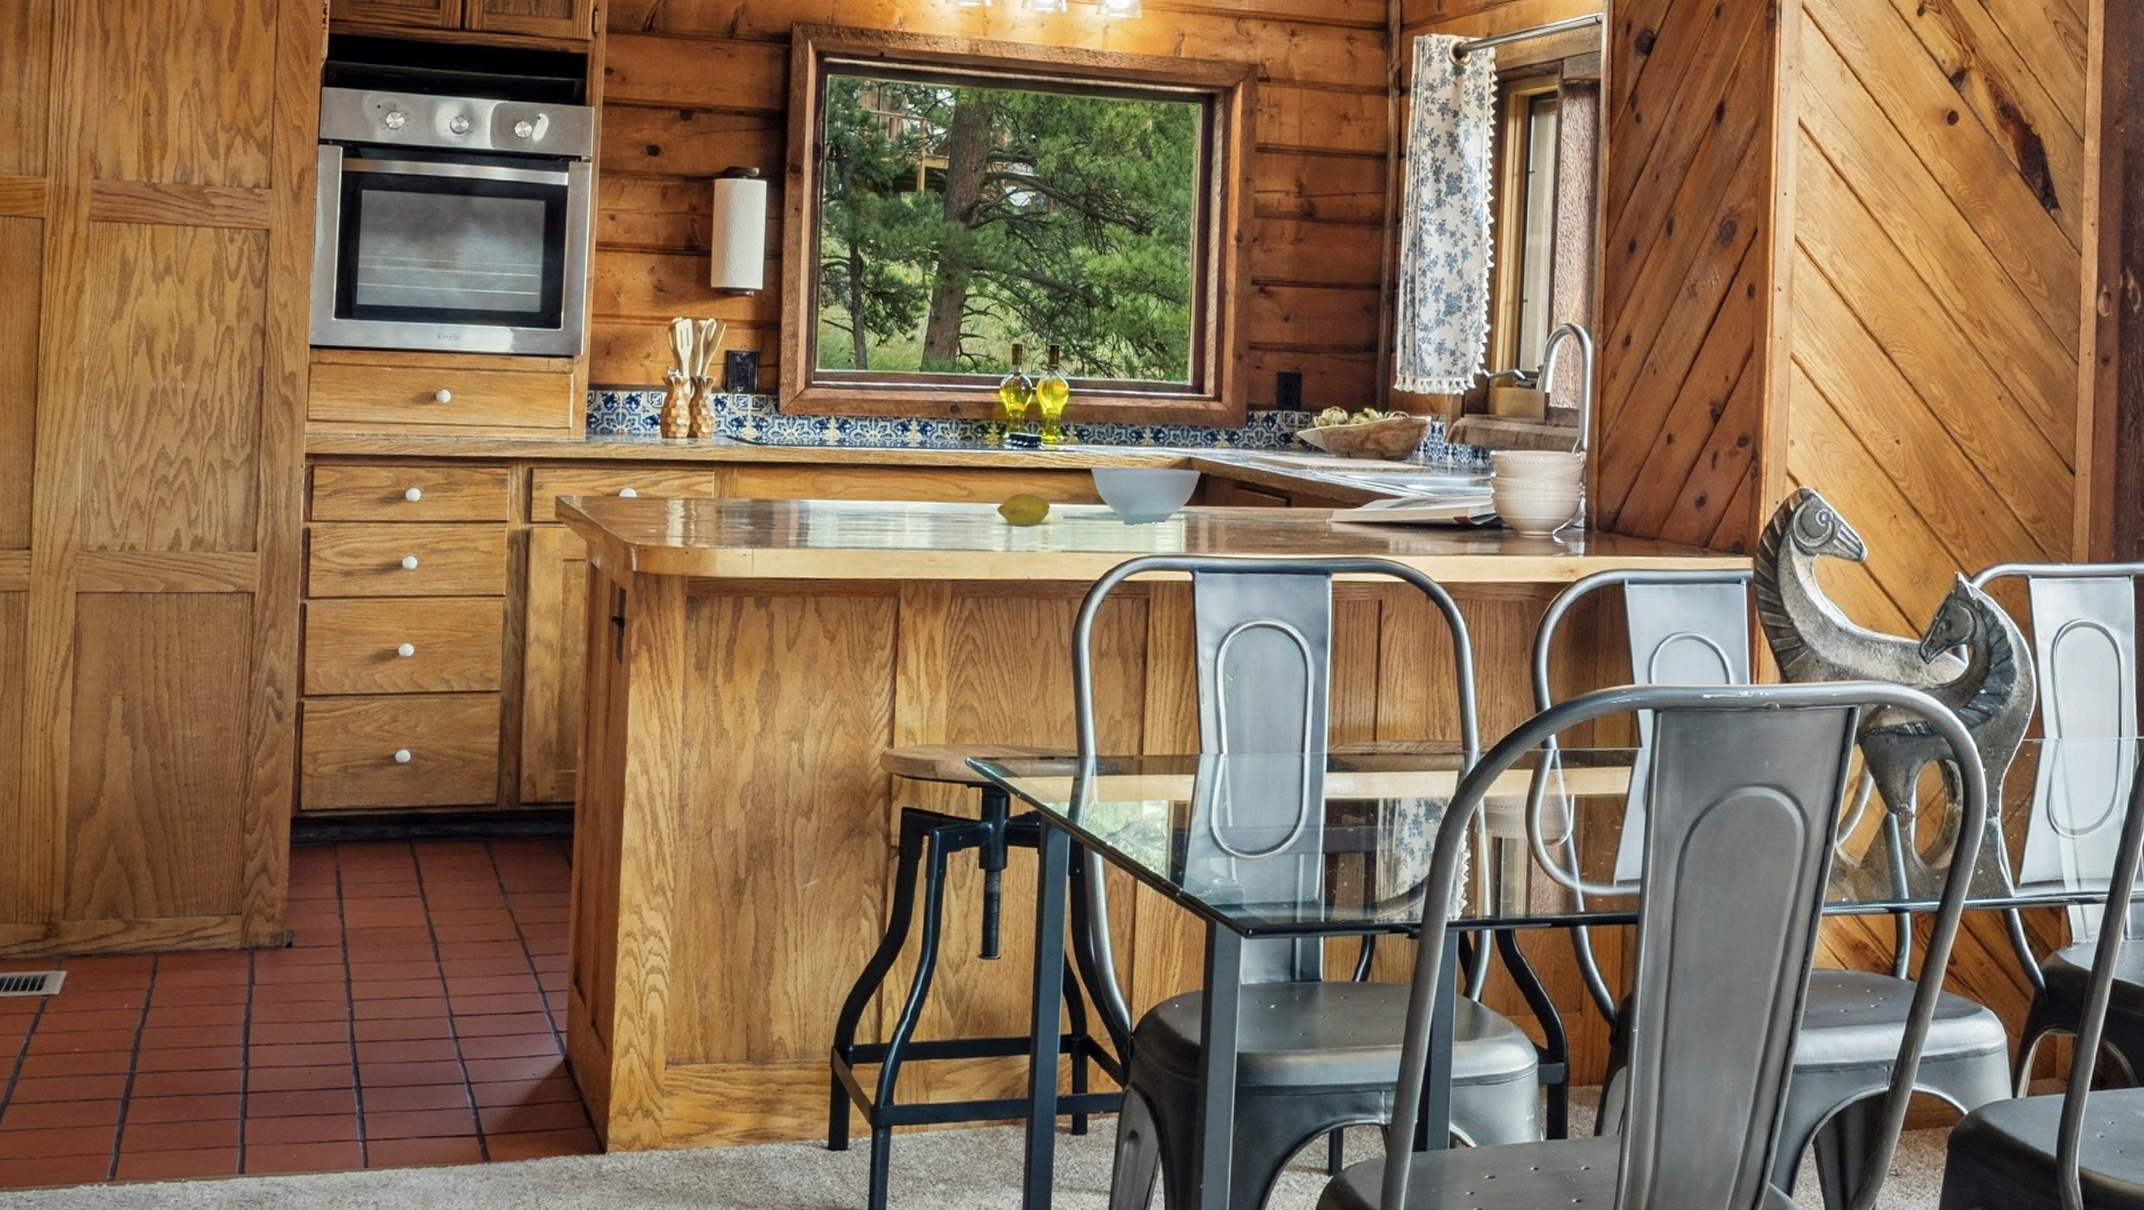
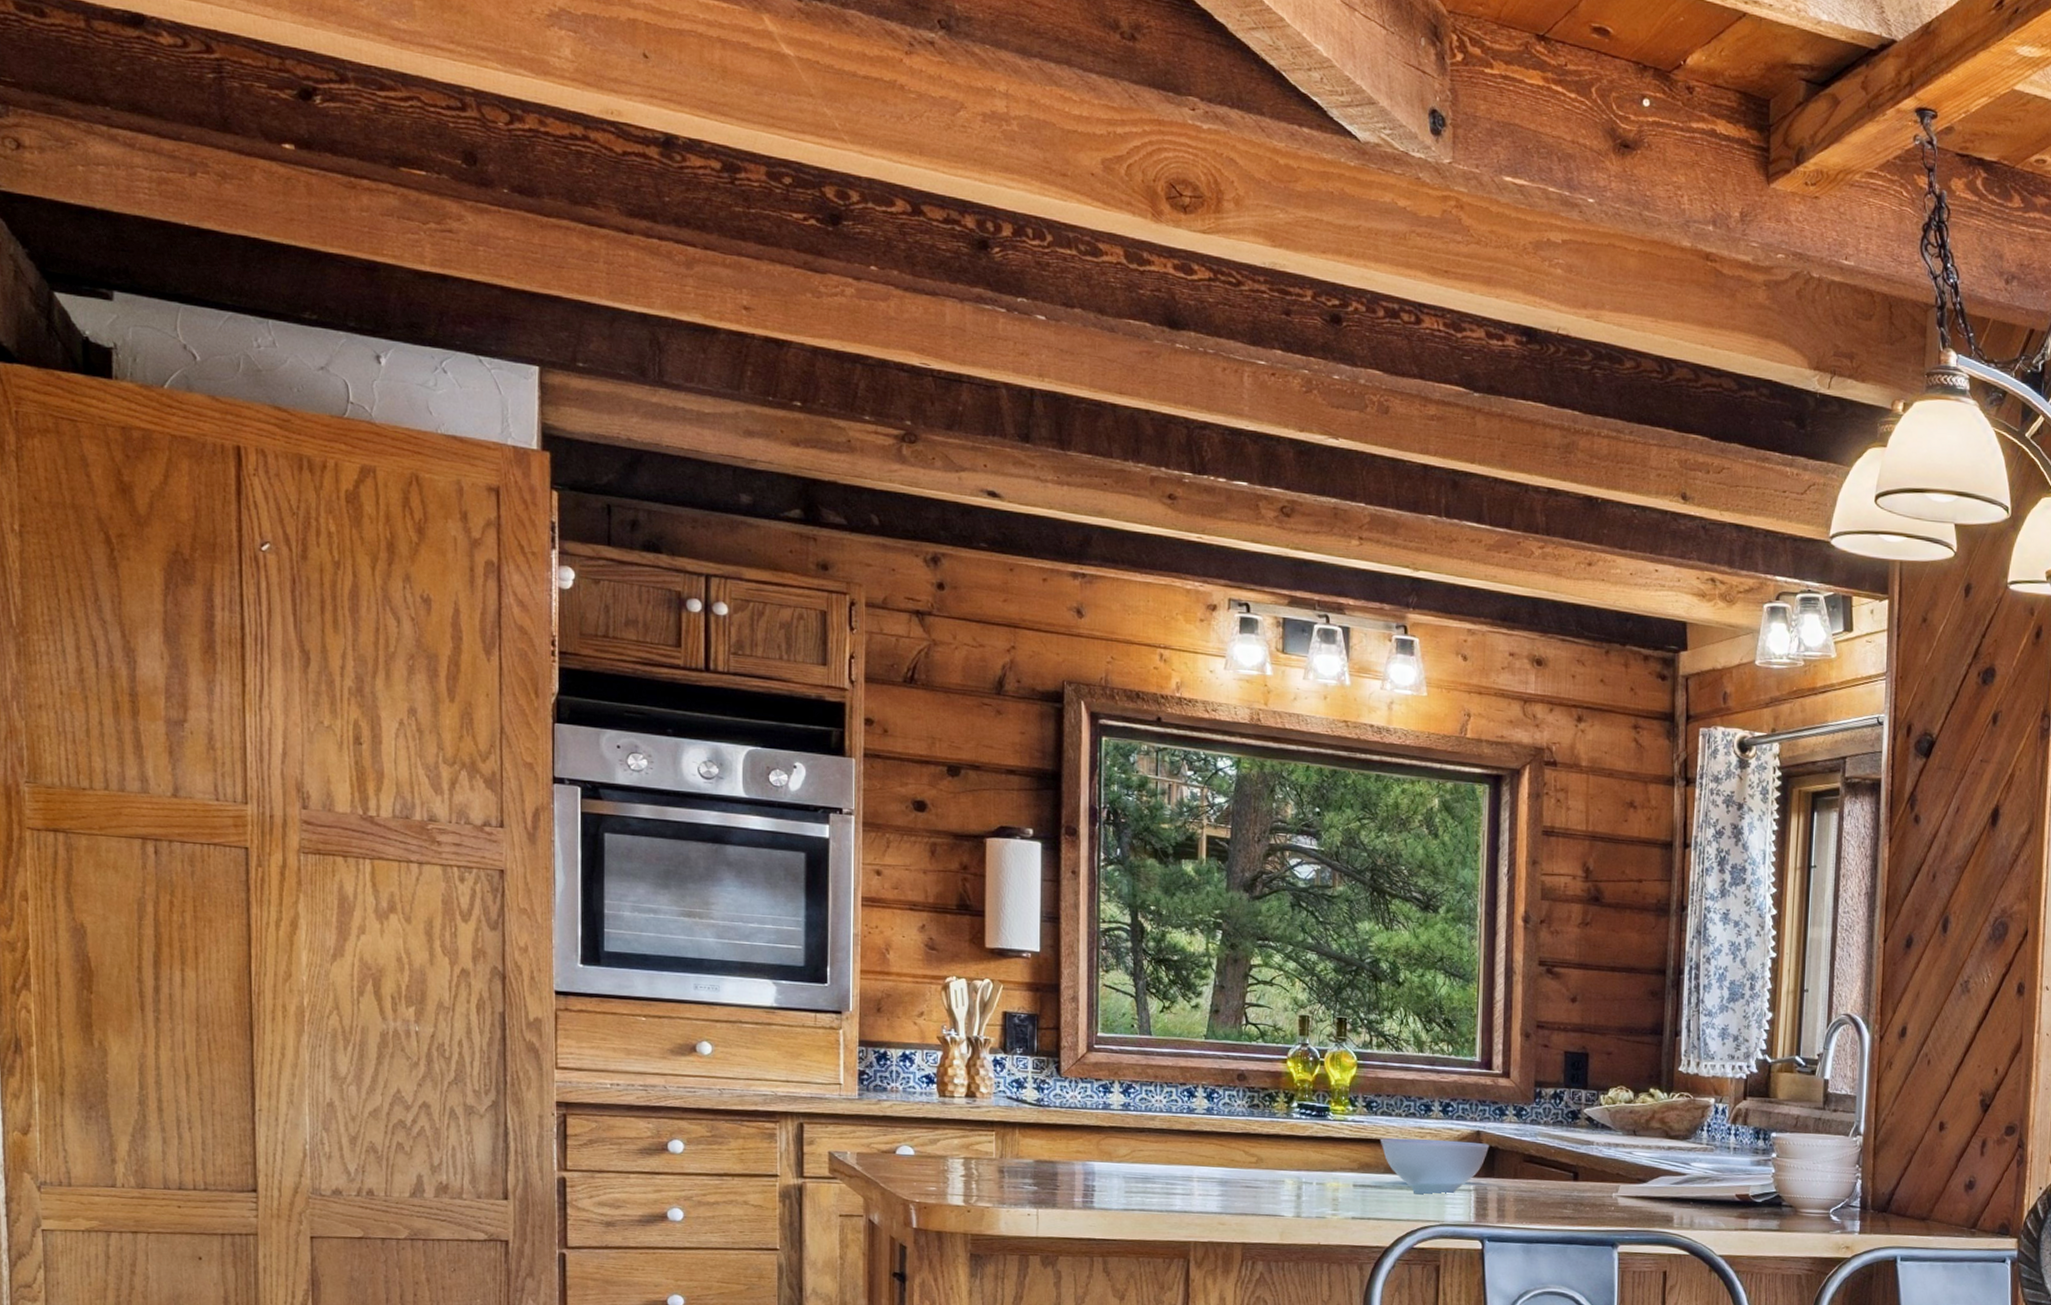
fruit: present [997,493,1051,527] -> none [1286,1161,1340,1194]

